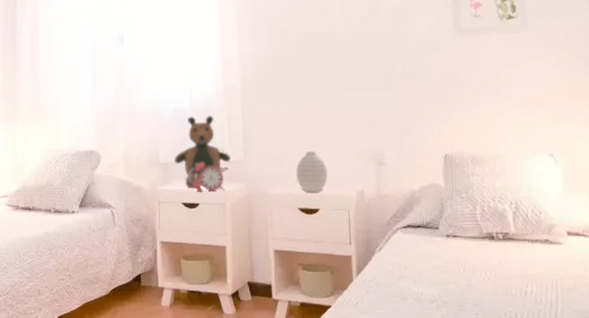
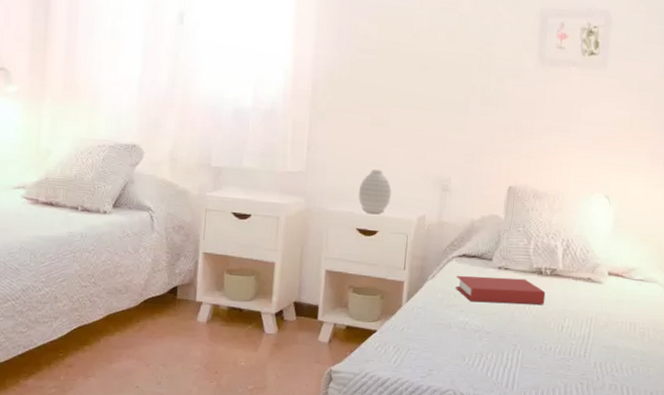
teddy bear: present [174,116,231,189] -> none [228,118,291,198]
alarm clock: present [188,162,228,192] -> none [242,170,286,203]
book: none [403,245,502,272] -> present [455,275,546,305]

